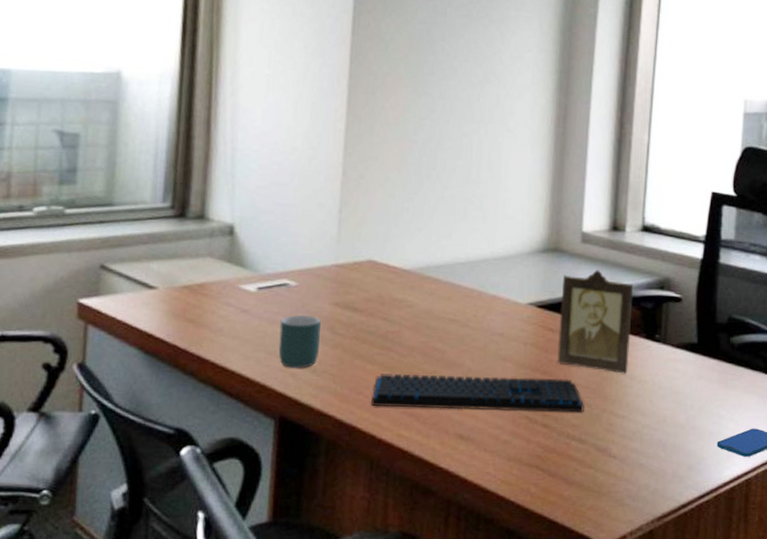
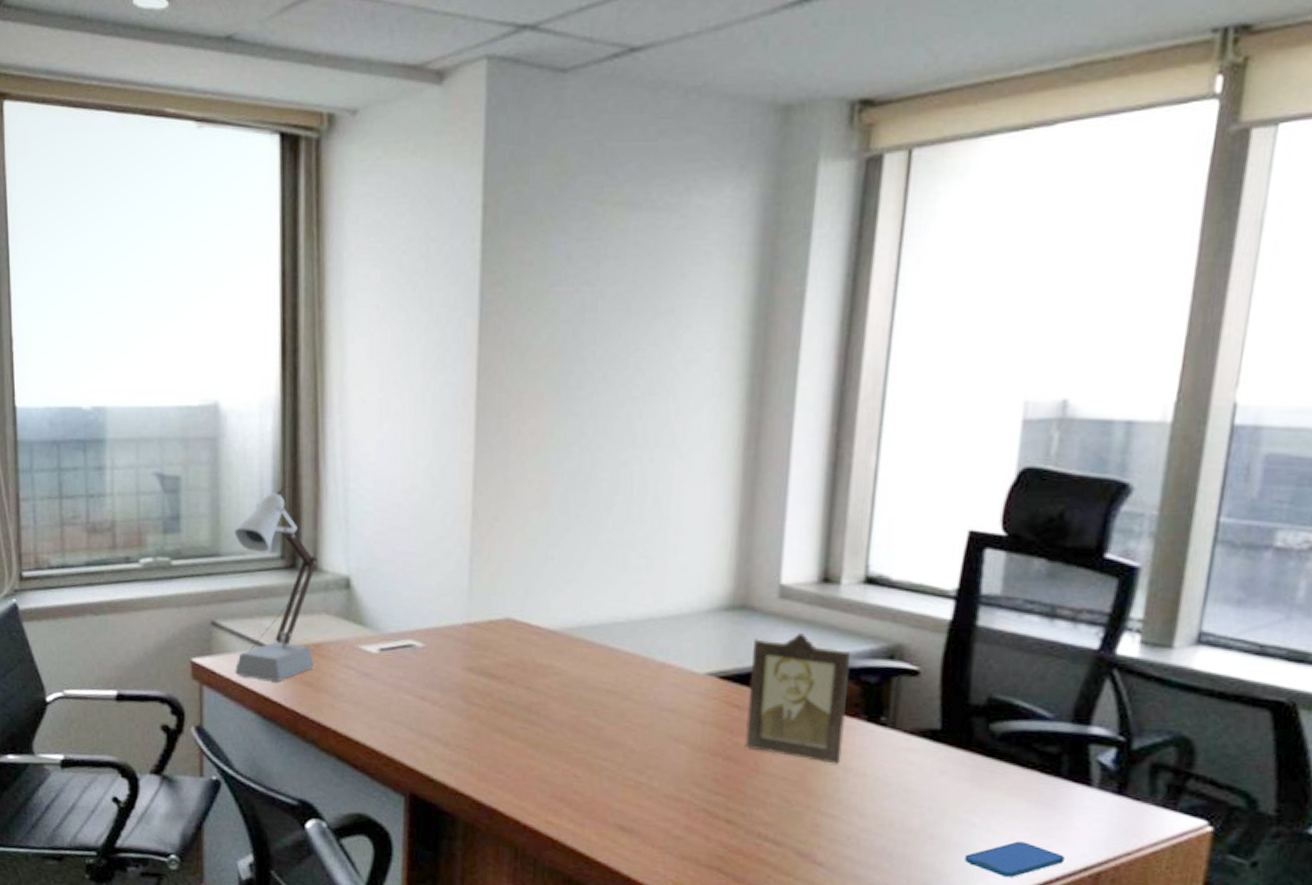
desk lamp: none [121,144,205,319] -> present [234,485,318,681]
mug: present [278,315,321,368] -> none [406,681,453,741]
keyboard: present [370,374,584,413] -> none [512,751,781,809]

